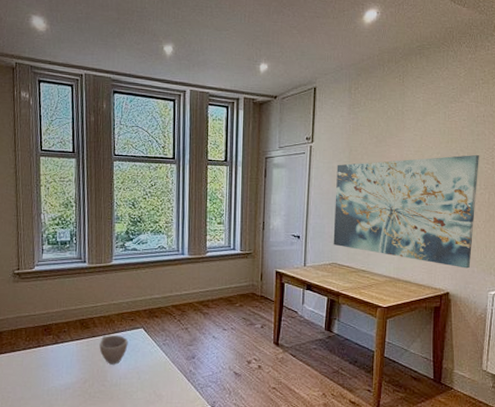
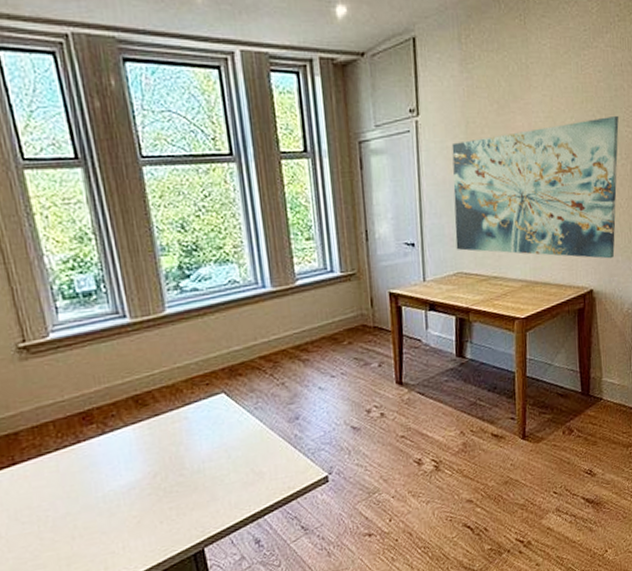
cup: present [99,335,128,365] -> none [166,407,207,447]

